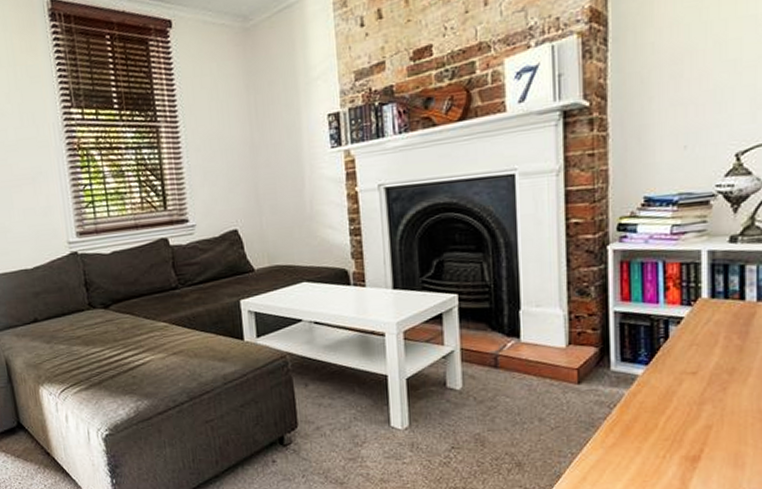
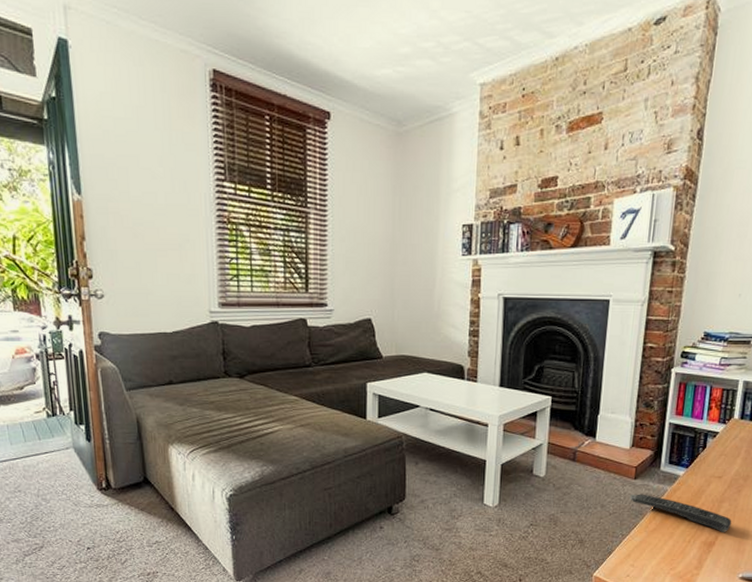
remote control: none [573,401,720,443] -> present [629,494,732,532]

